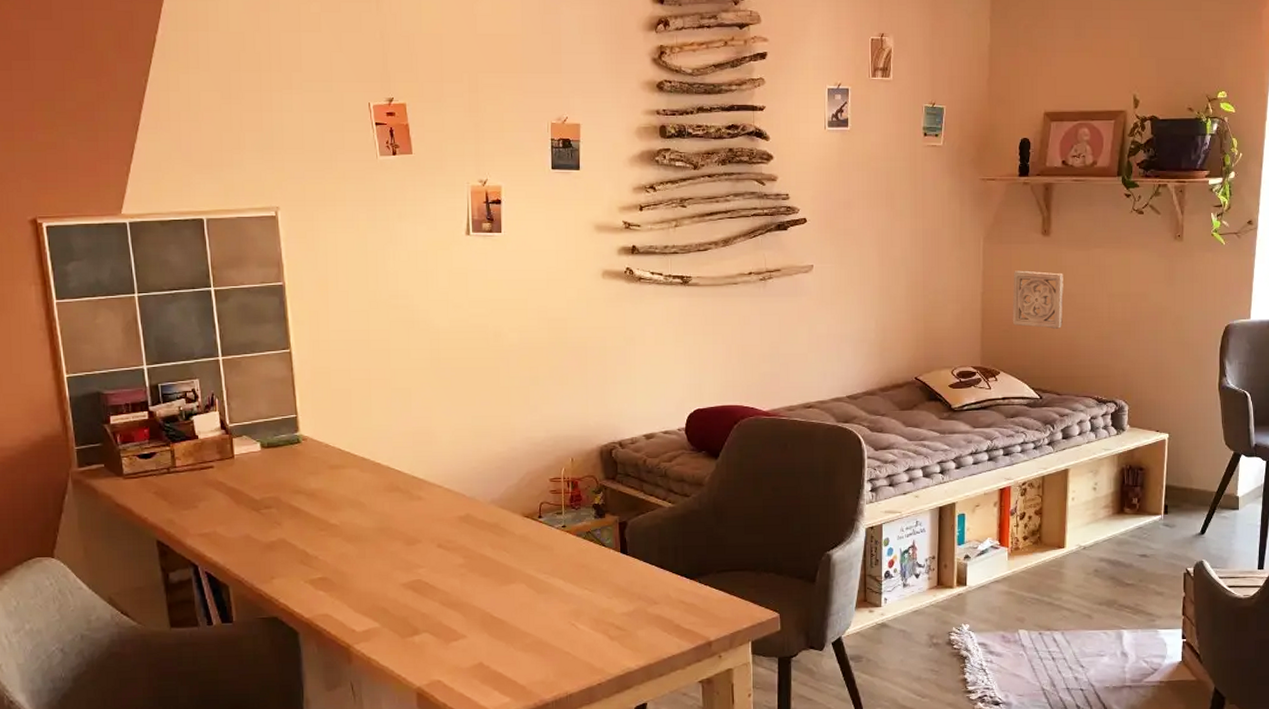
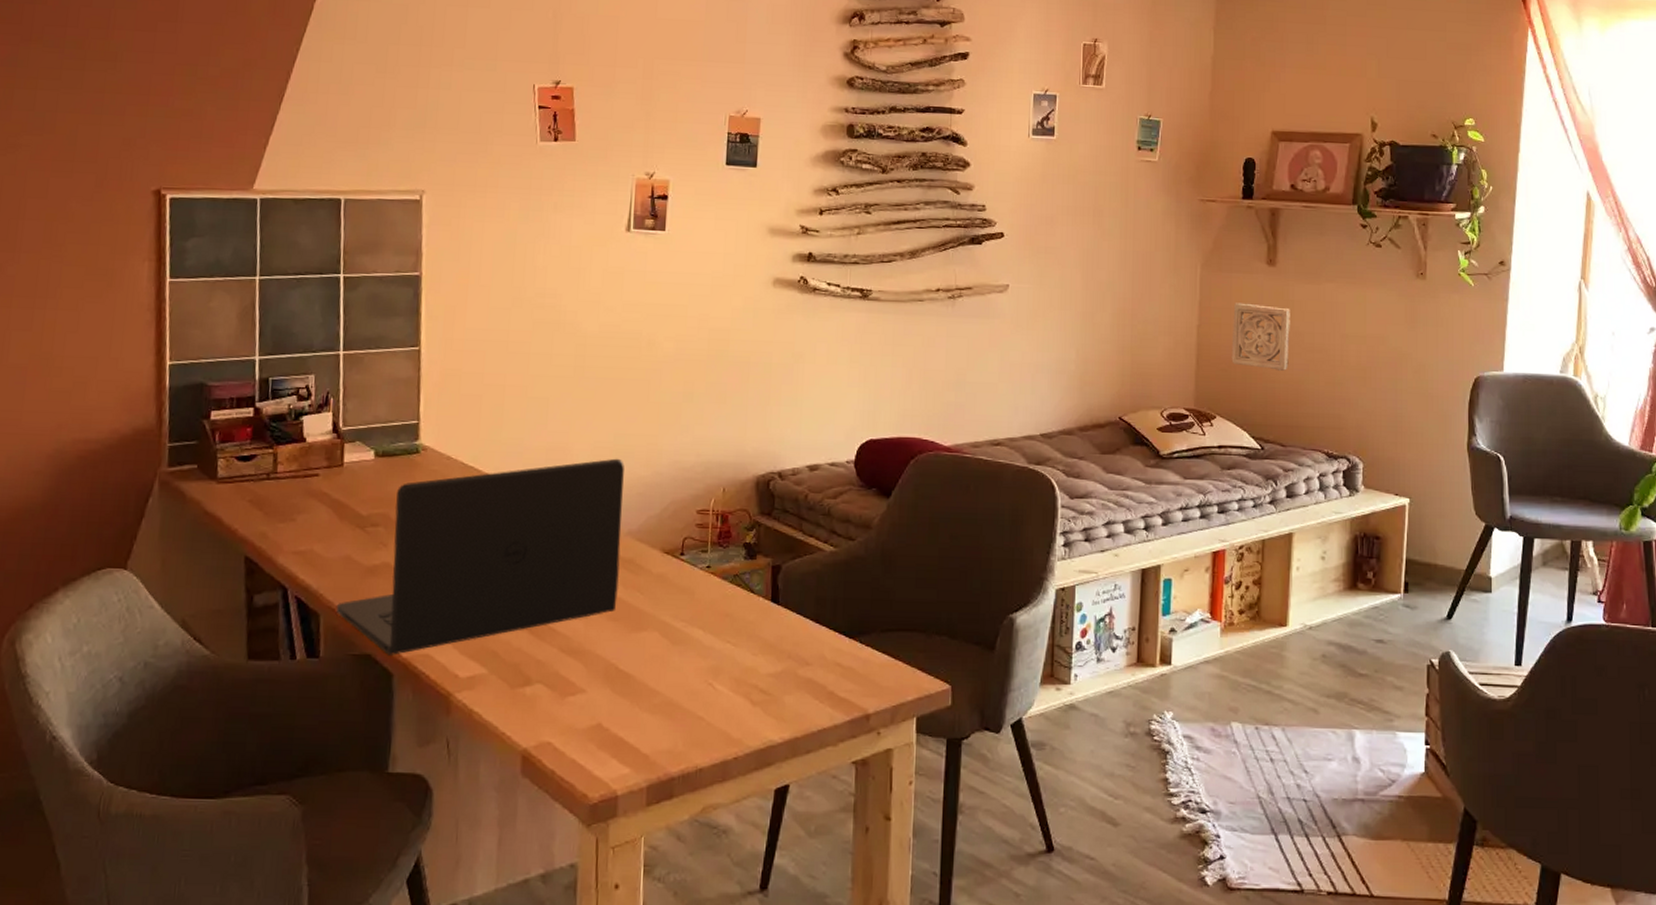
laptop: none [242,437,487,617] -> present [336,458,624,655]

